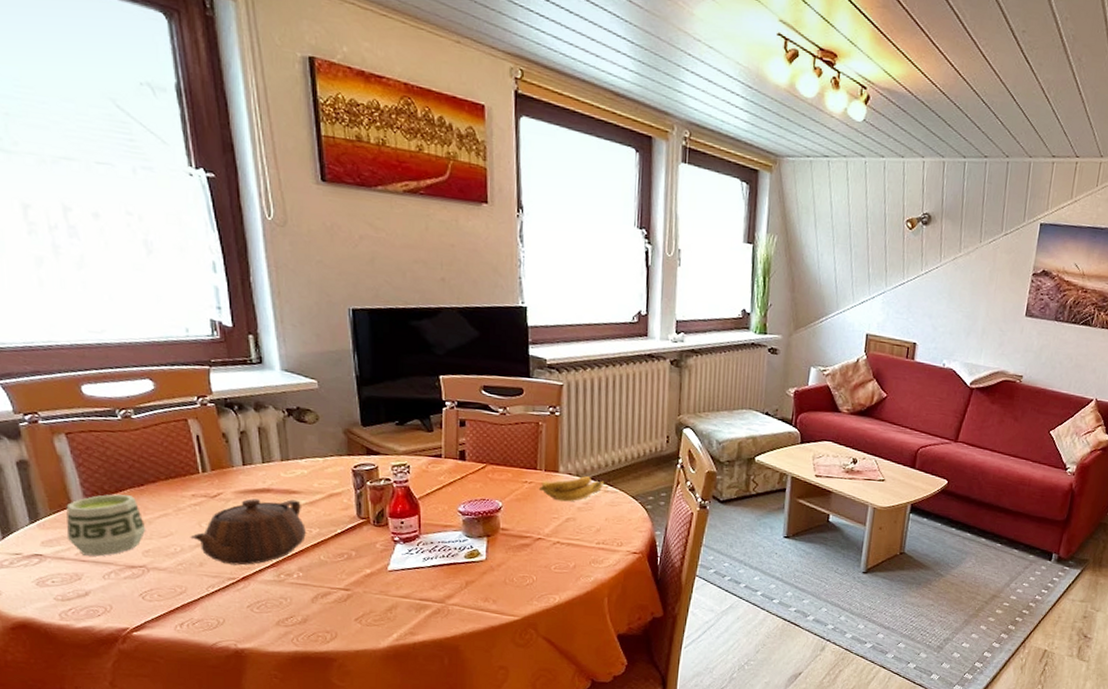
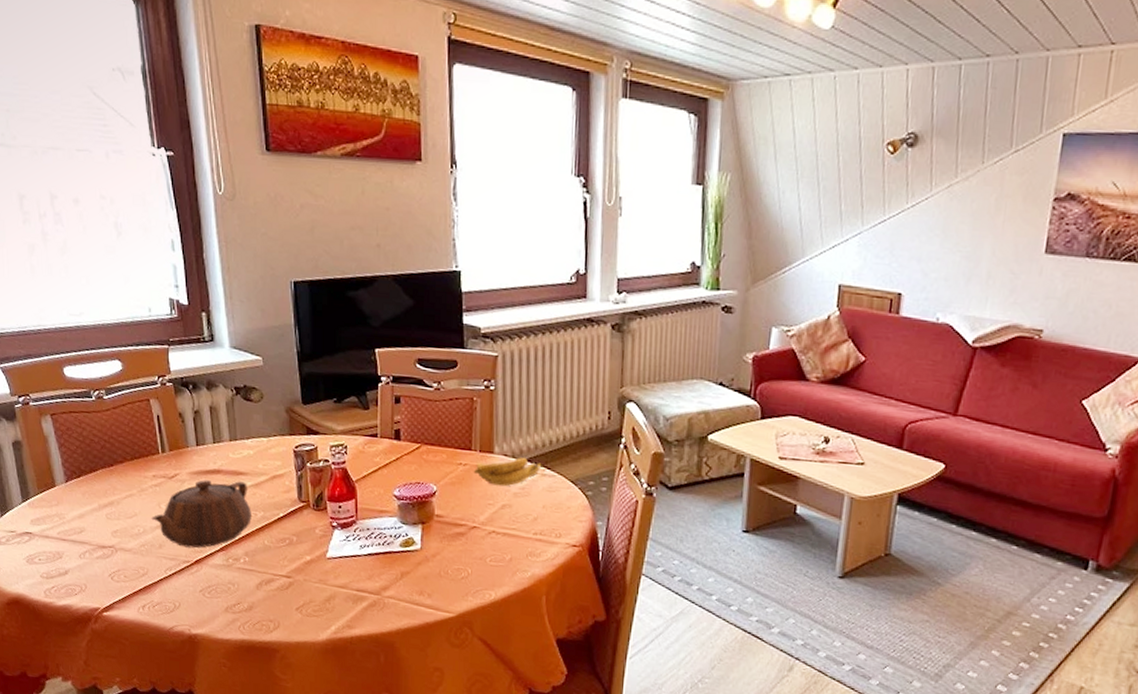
cup: present [66,494,146,557] -> none [50,474,115,536]

